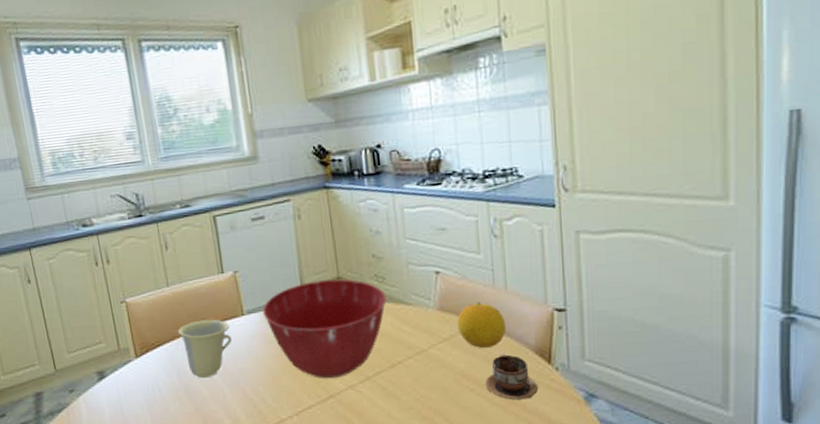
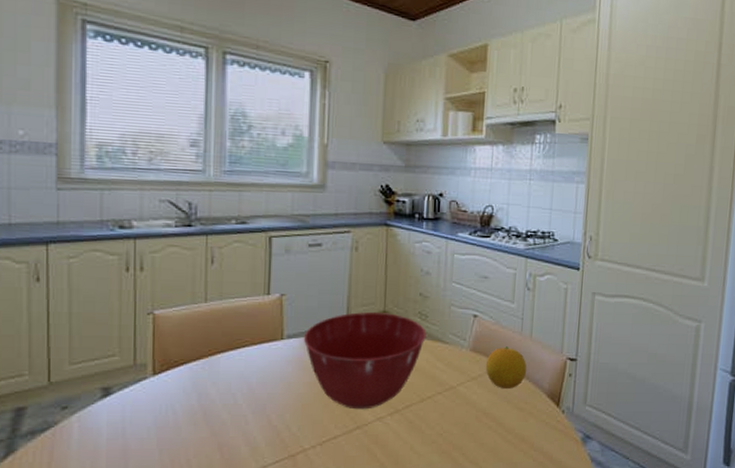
cup: present [177,319,233,379] -> none [207,340,267,402]
cup: present [485,353,538,400] -> none [502,395,546,438]

